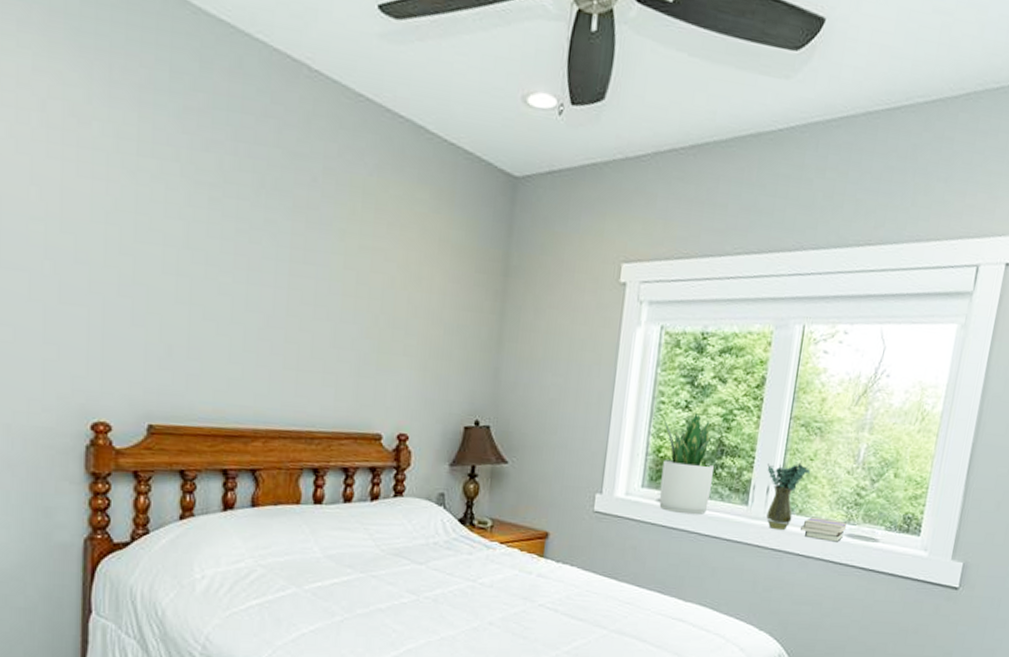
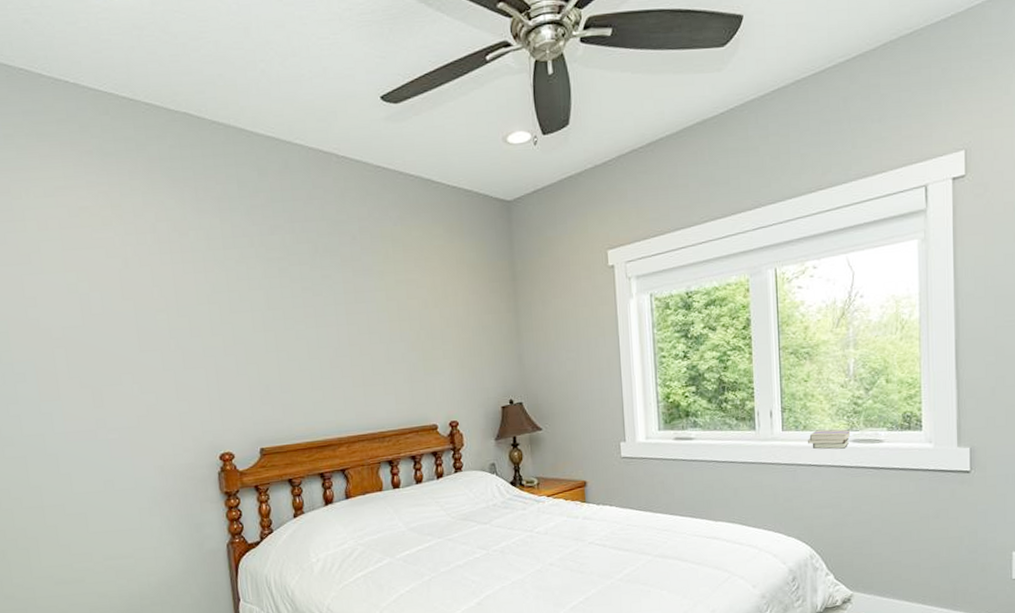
planter: present [659,413,714,516] -> none [667,360,720,448]
vase: present [766,461,810,531] -> none [767,384,806,448]

